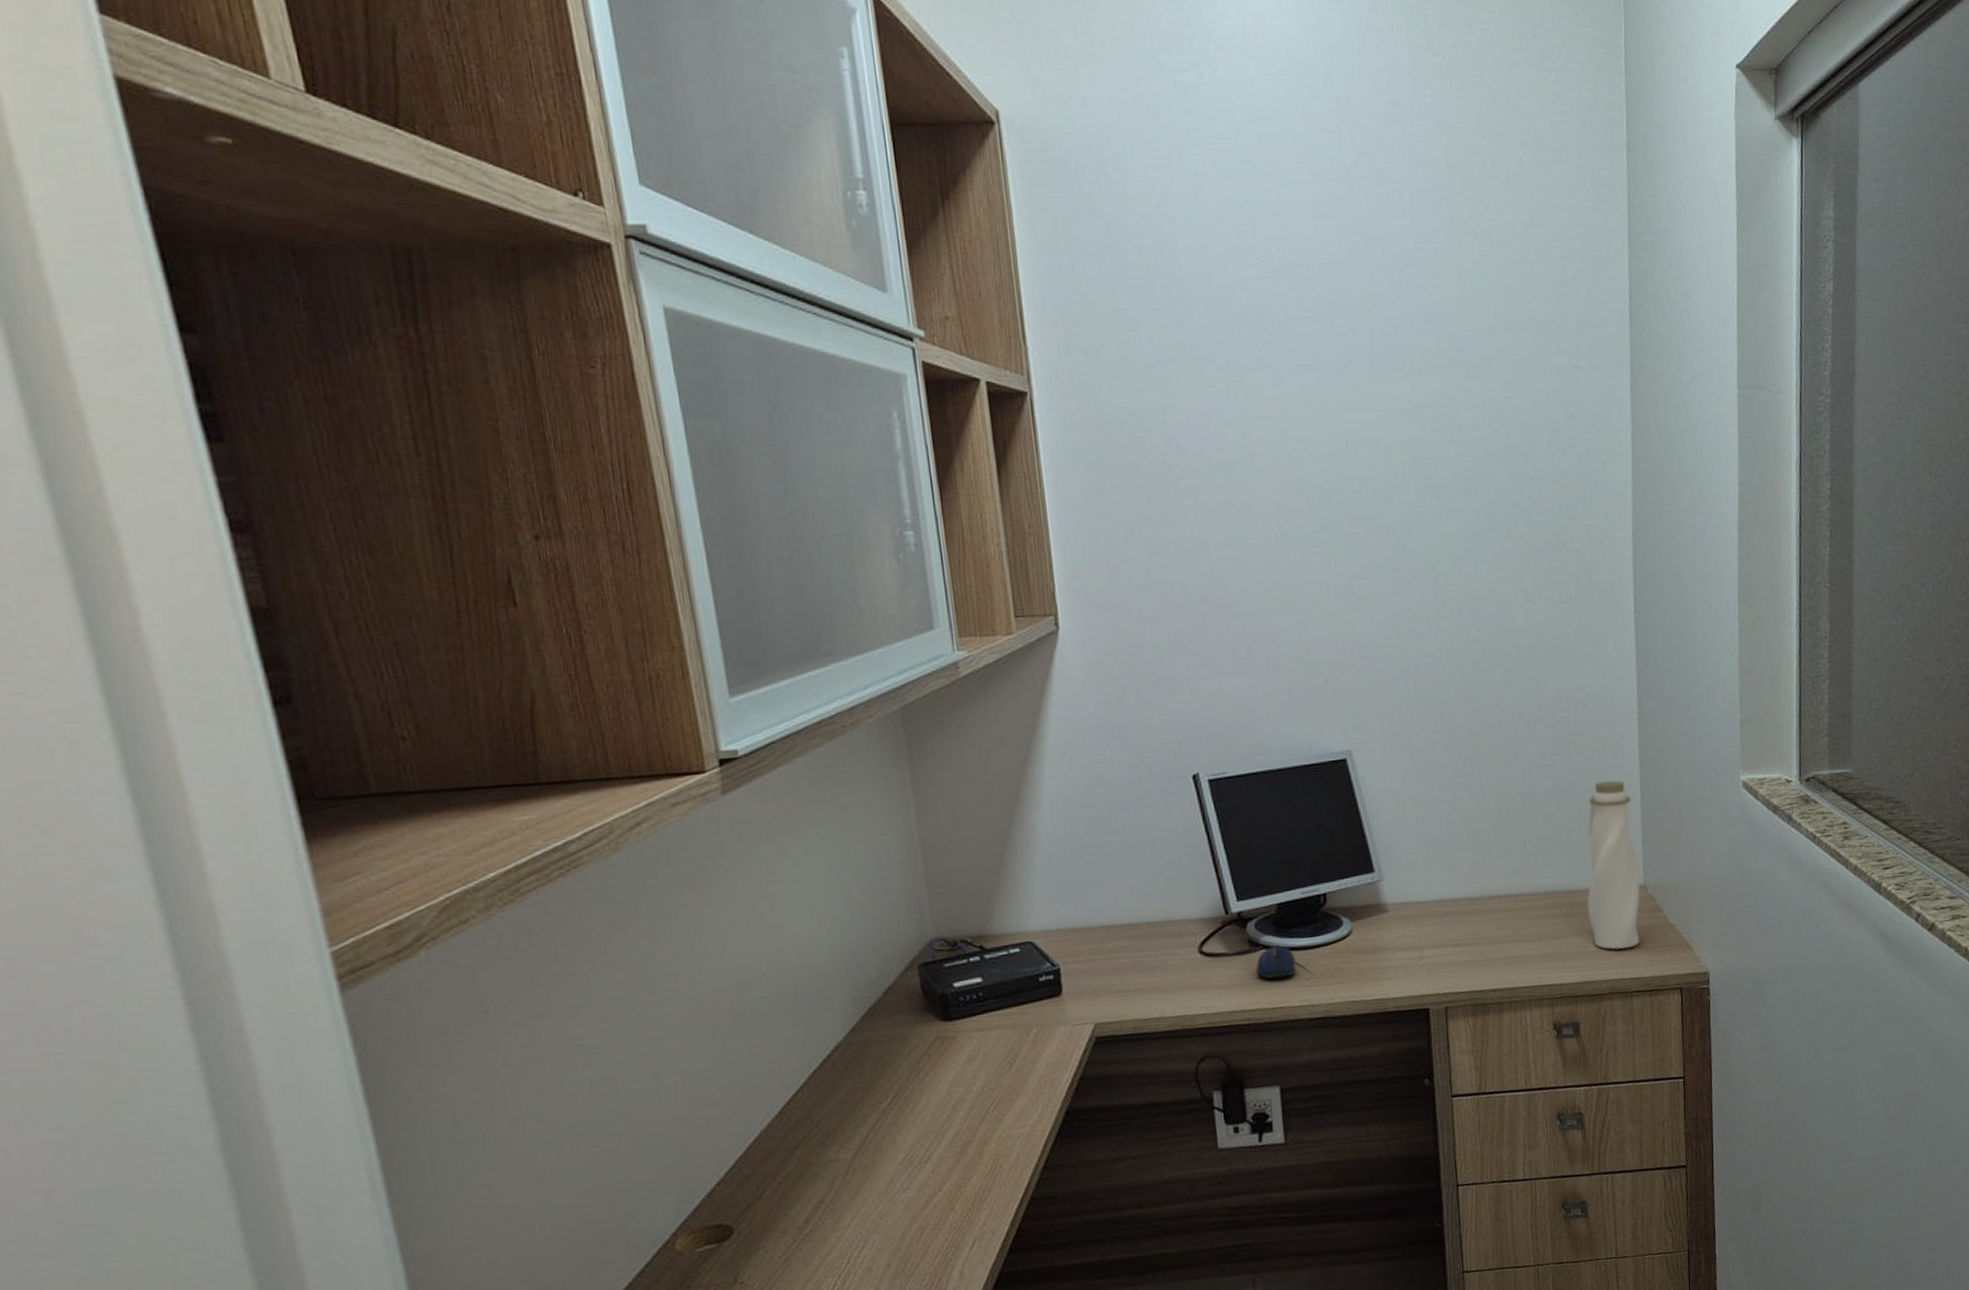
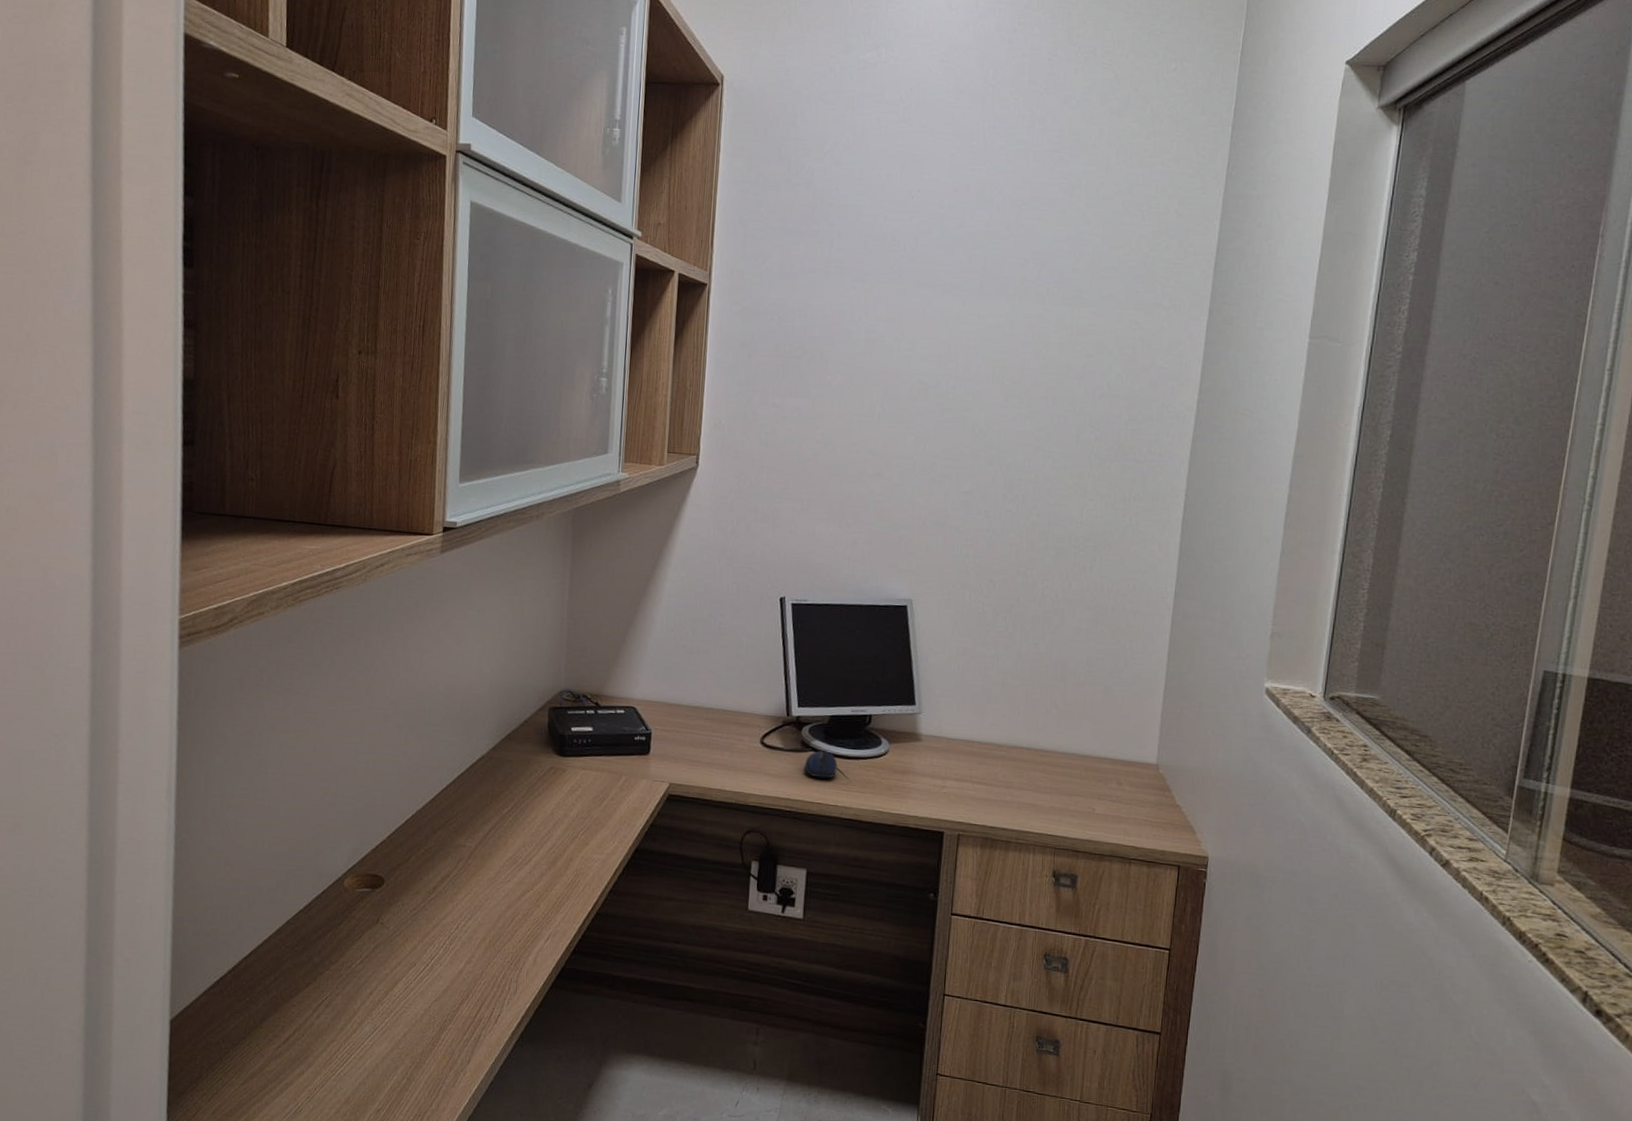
water bottle: present [1587,780,1640,949] -> none [1099,664,1155,819]

